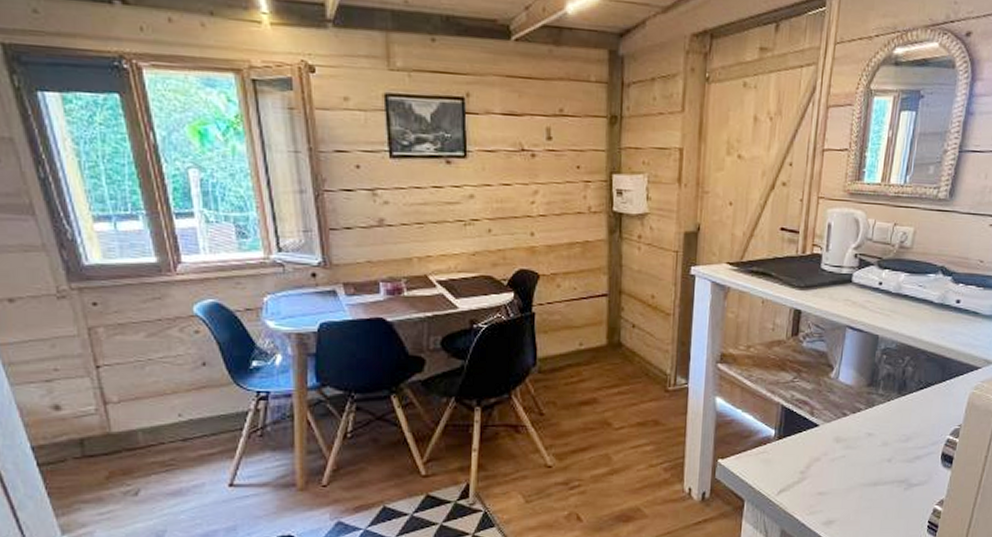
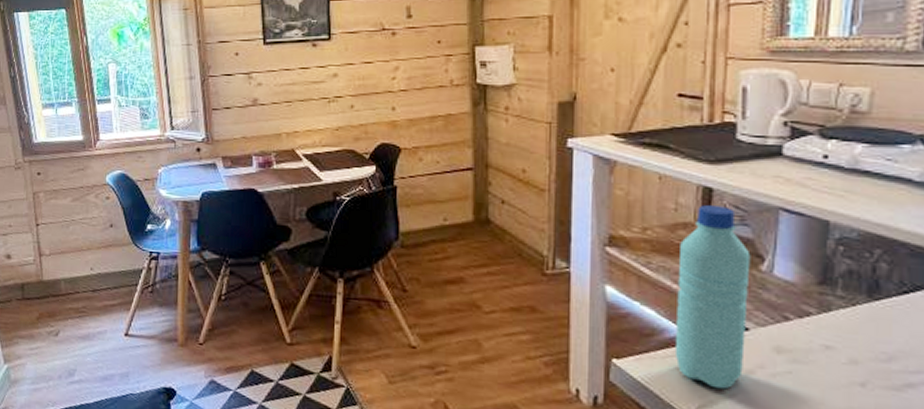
water bottle: none [765,325,824,475] -> present [674,205,751,390]

